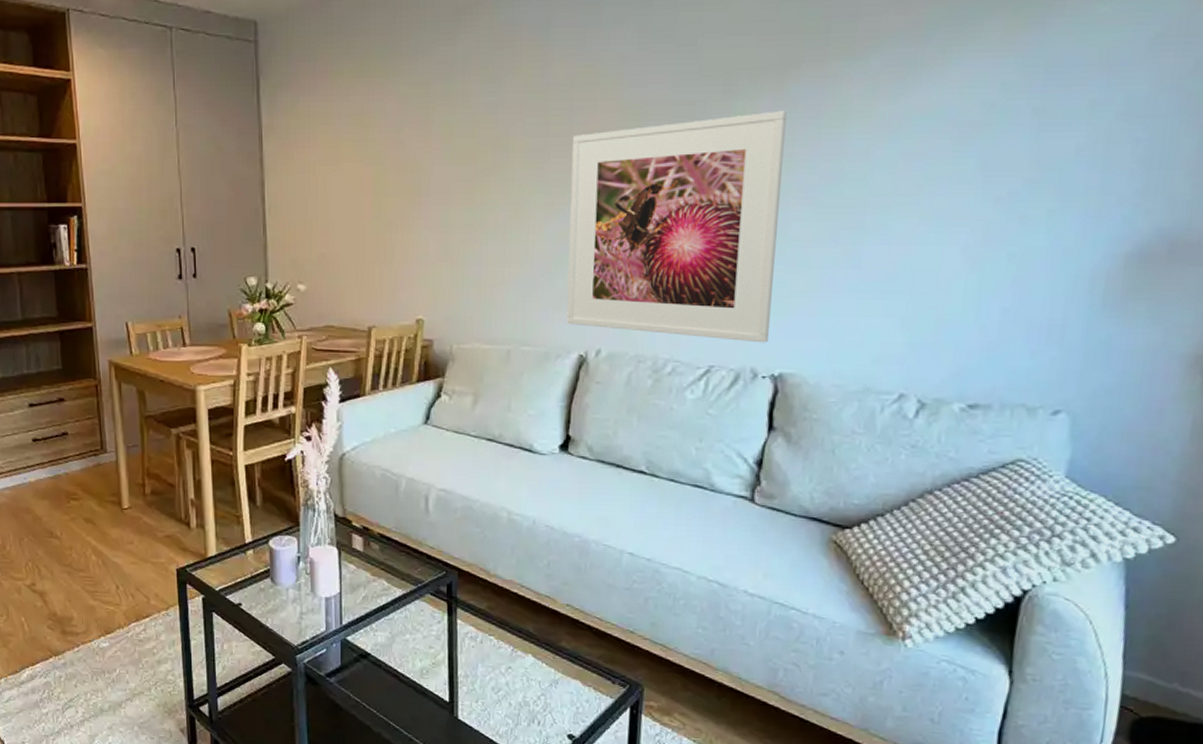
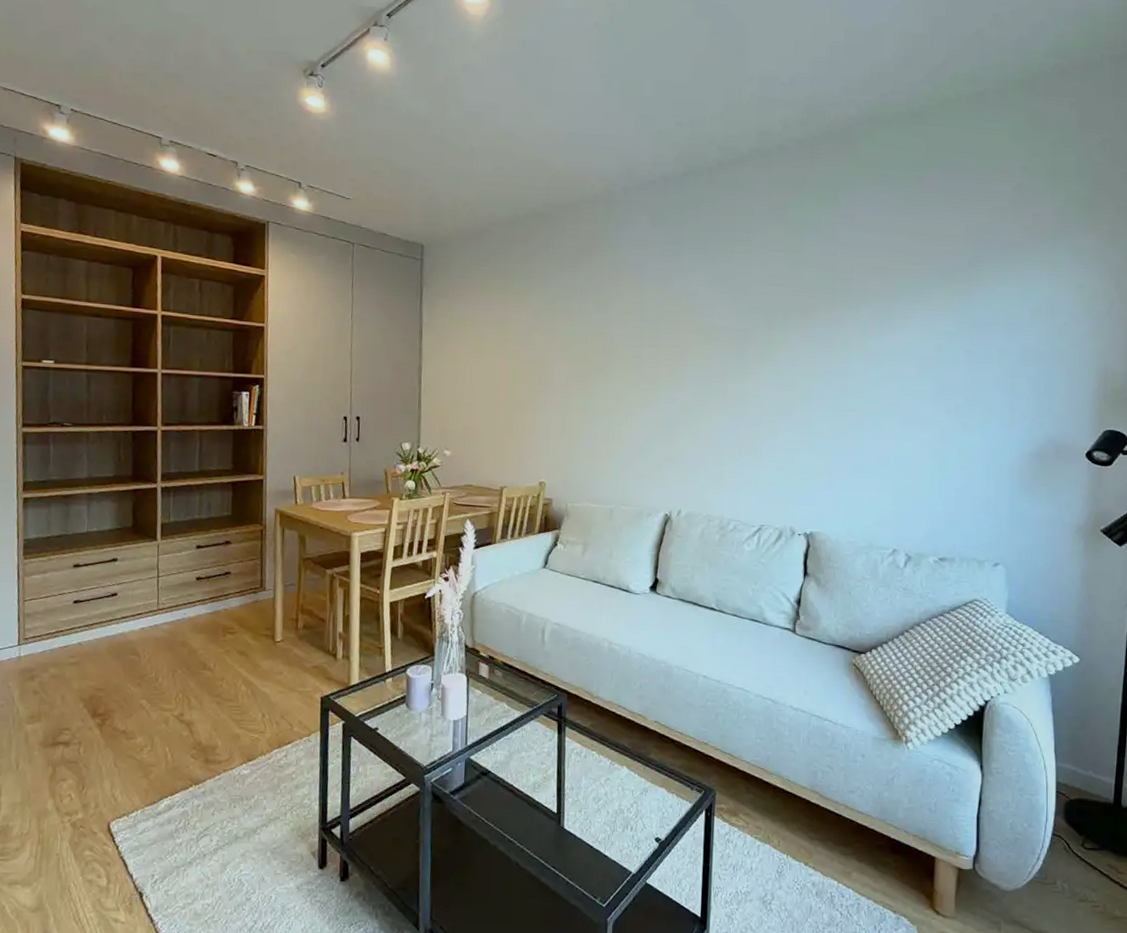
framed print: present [566,110,787,343] -> none [655,340,809,509]

